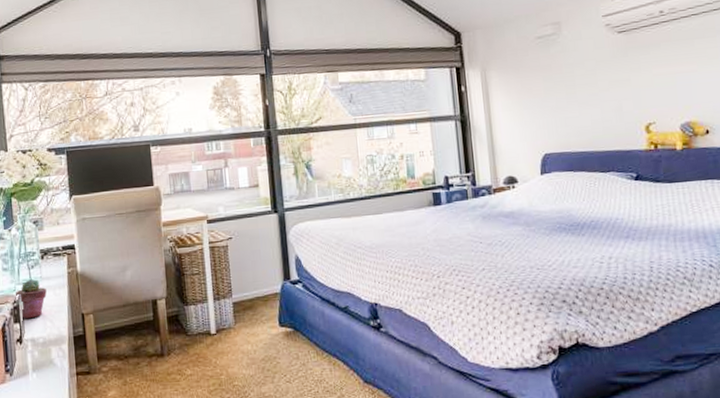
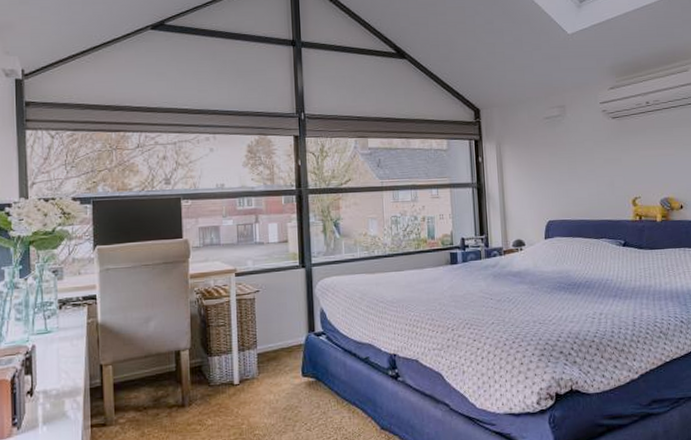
potted succulent: present [15,279,47,319] -> none [28,330,63,371]

